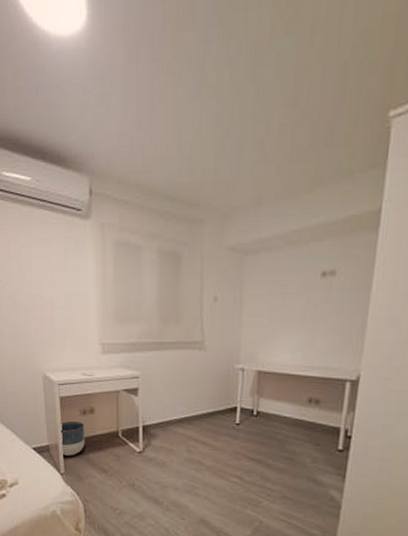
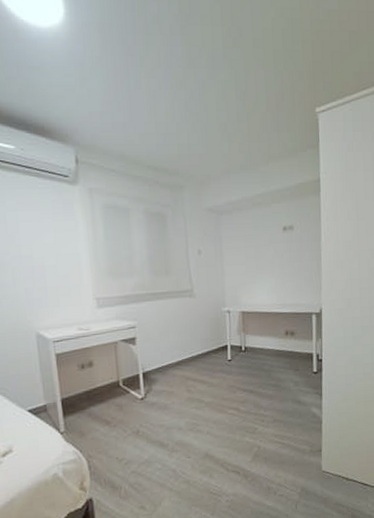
planter: present [60,420,85,456] -> none [57,376,86,413]

